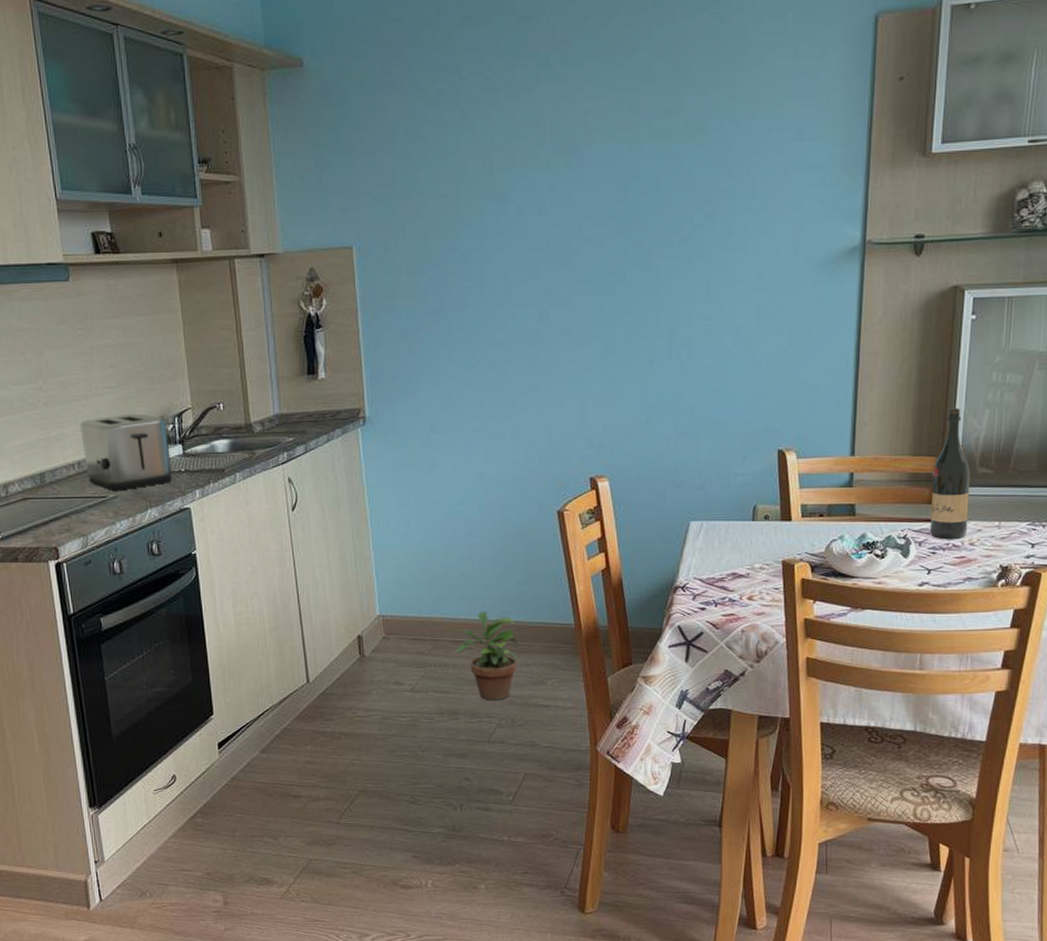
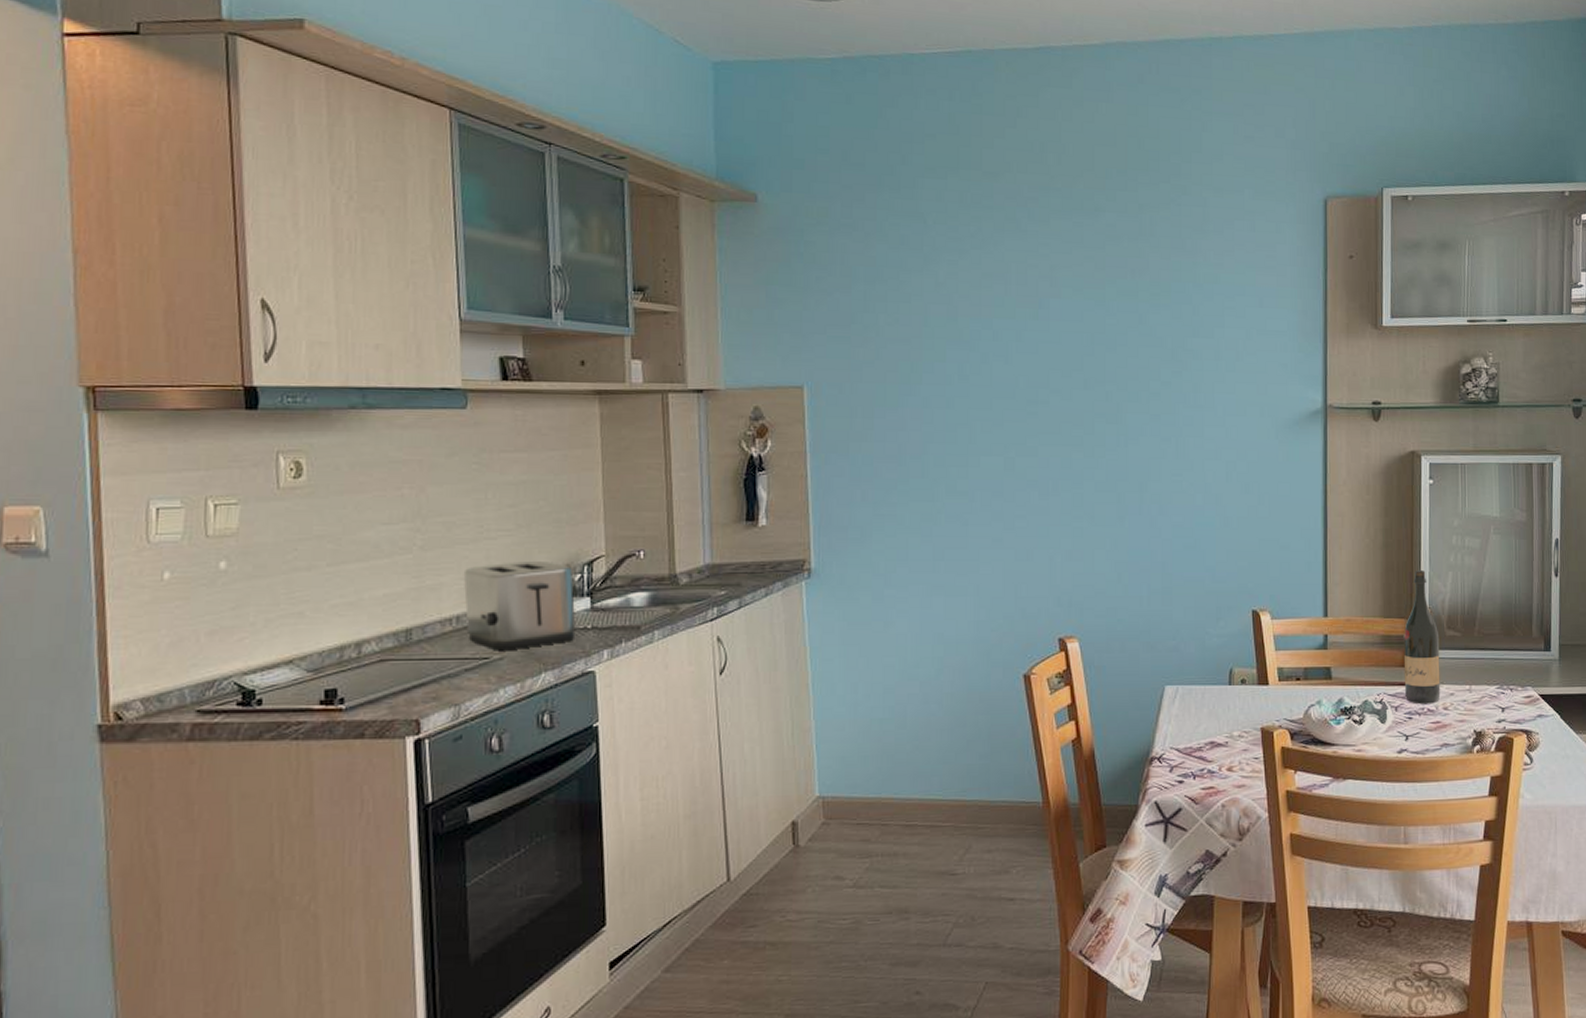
potted plant: present [455,611,520,701] -> none [907,789,981,896]

